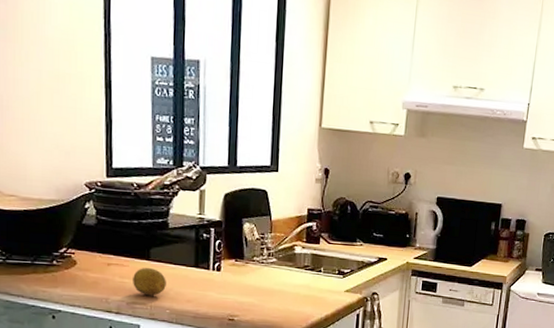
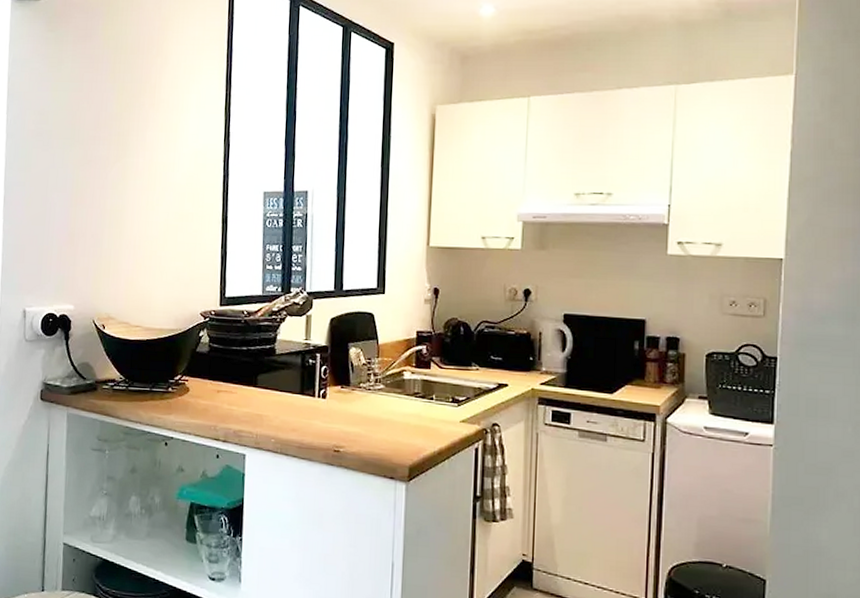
fruit: present [133,267,166,296] -> none [240,394,272,424]

